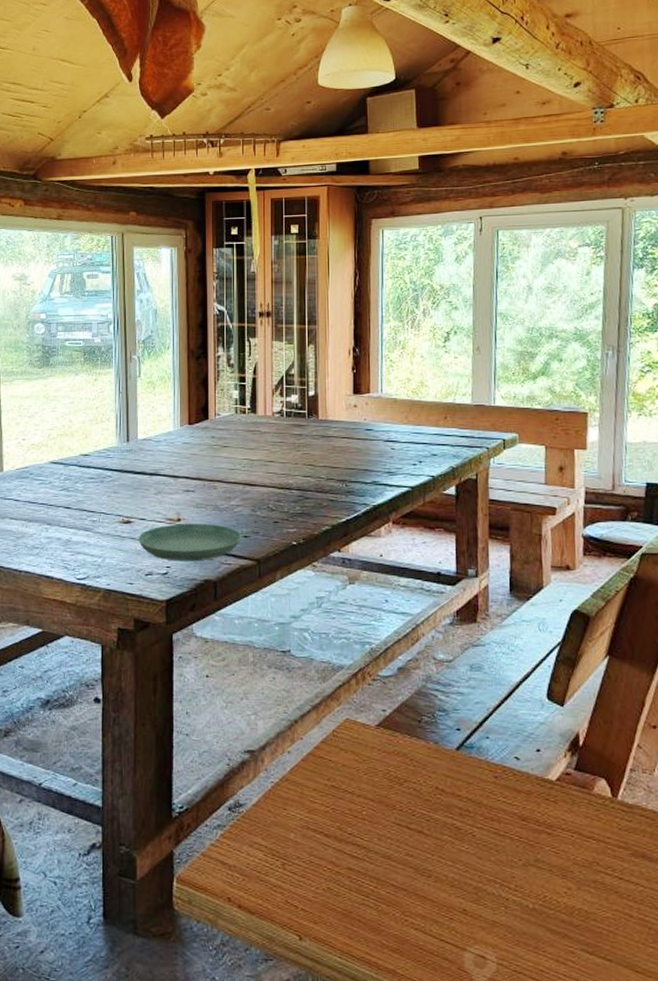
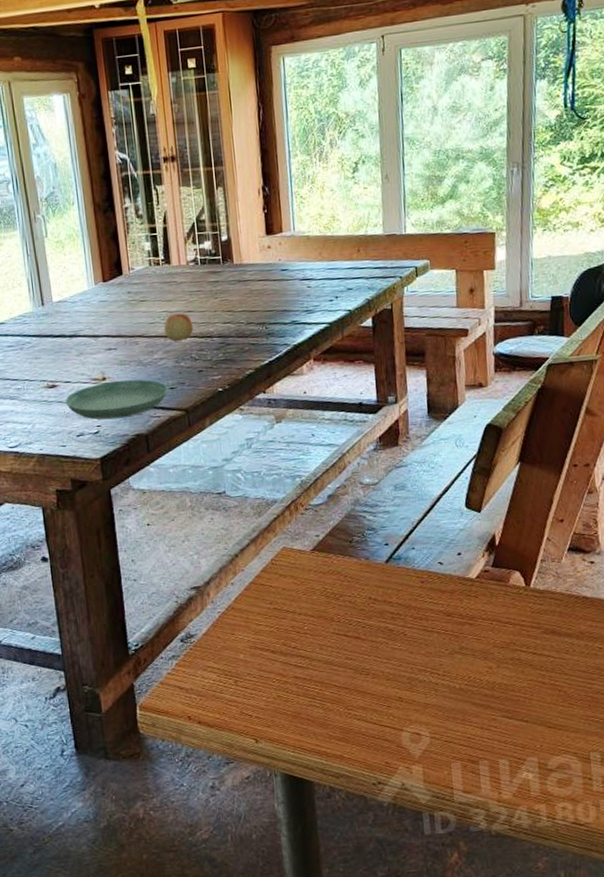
fruit: none [244,462,273,491] -> present [164,313,194,342]

